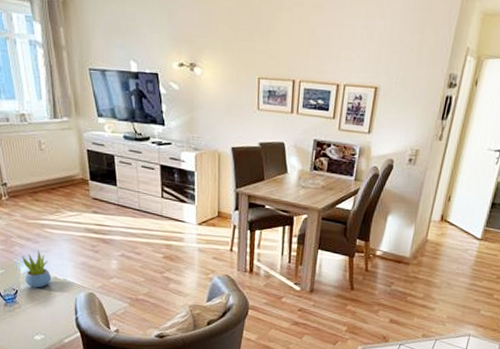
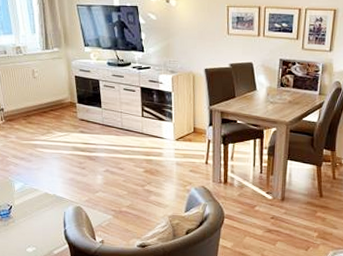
succulent plant: present [22,249,52,288] -> none [16,168,43,203]

